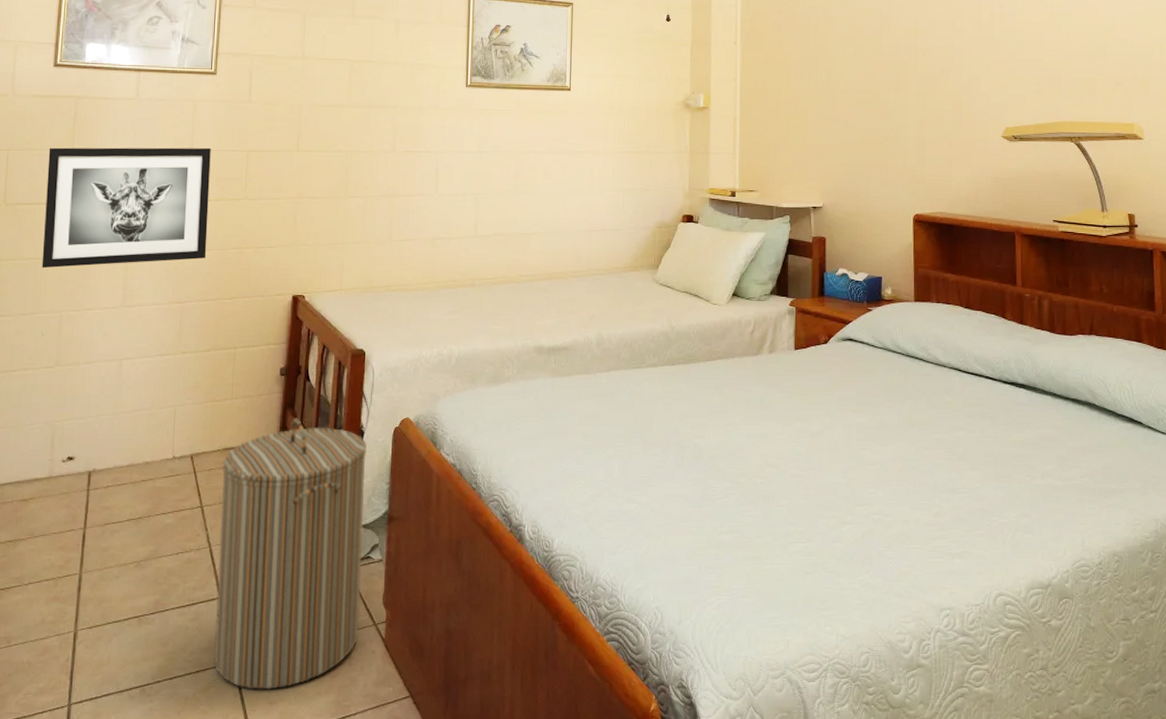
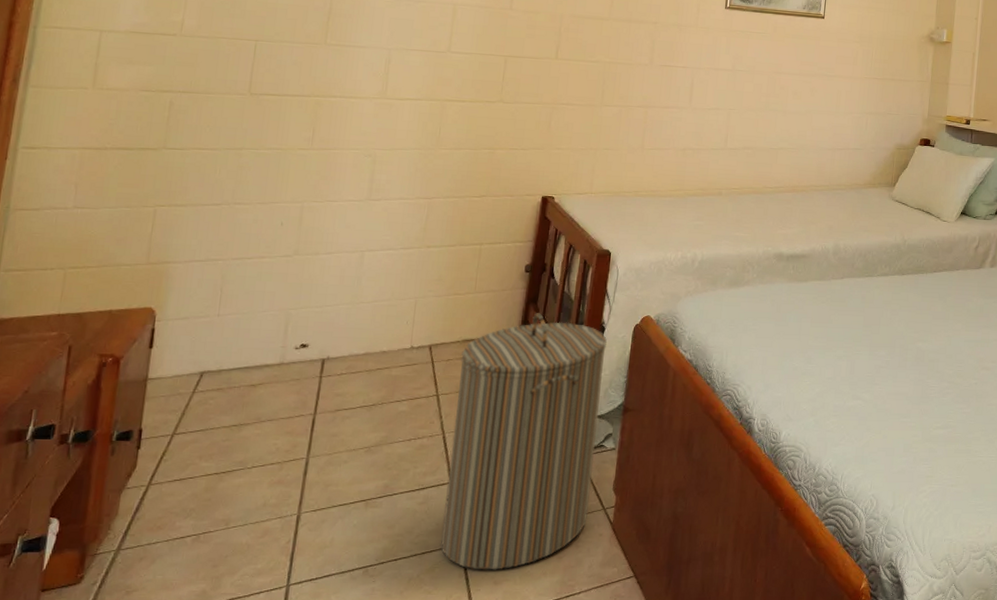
wall art: present [41,147,211,269] -> none [285,41,469,159]

